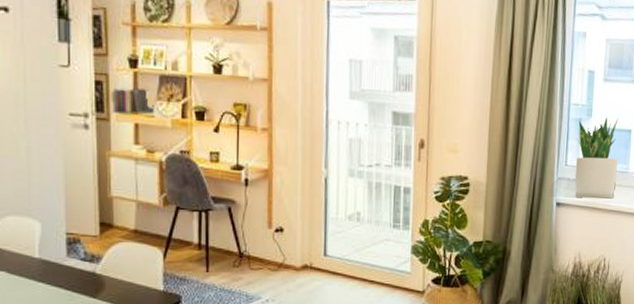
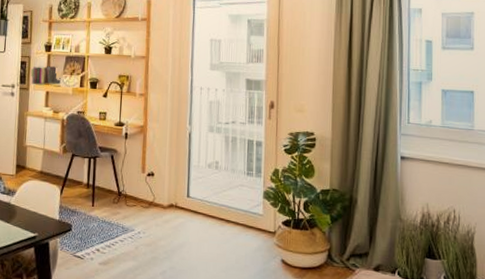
planter: present [574,117,619,200] -> none [417,80,461,155]

